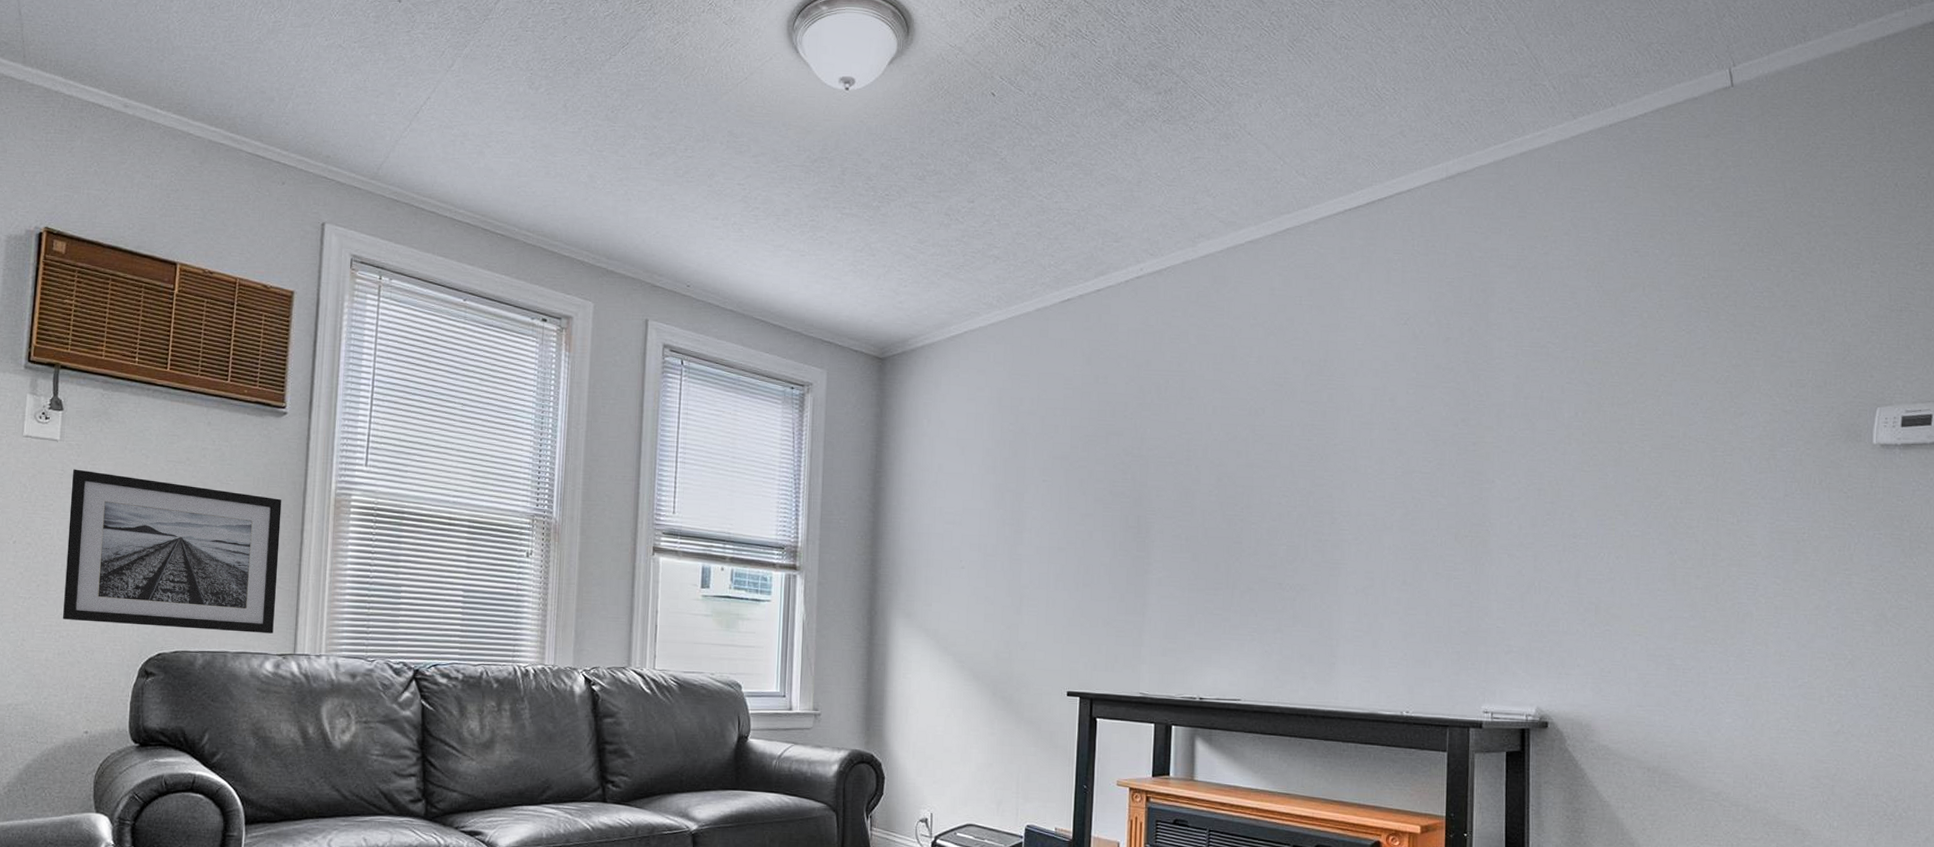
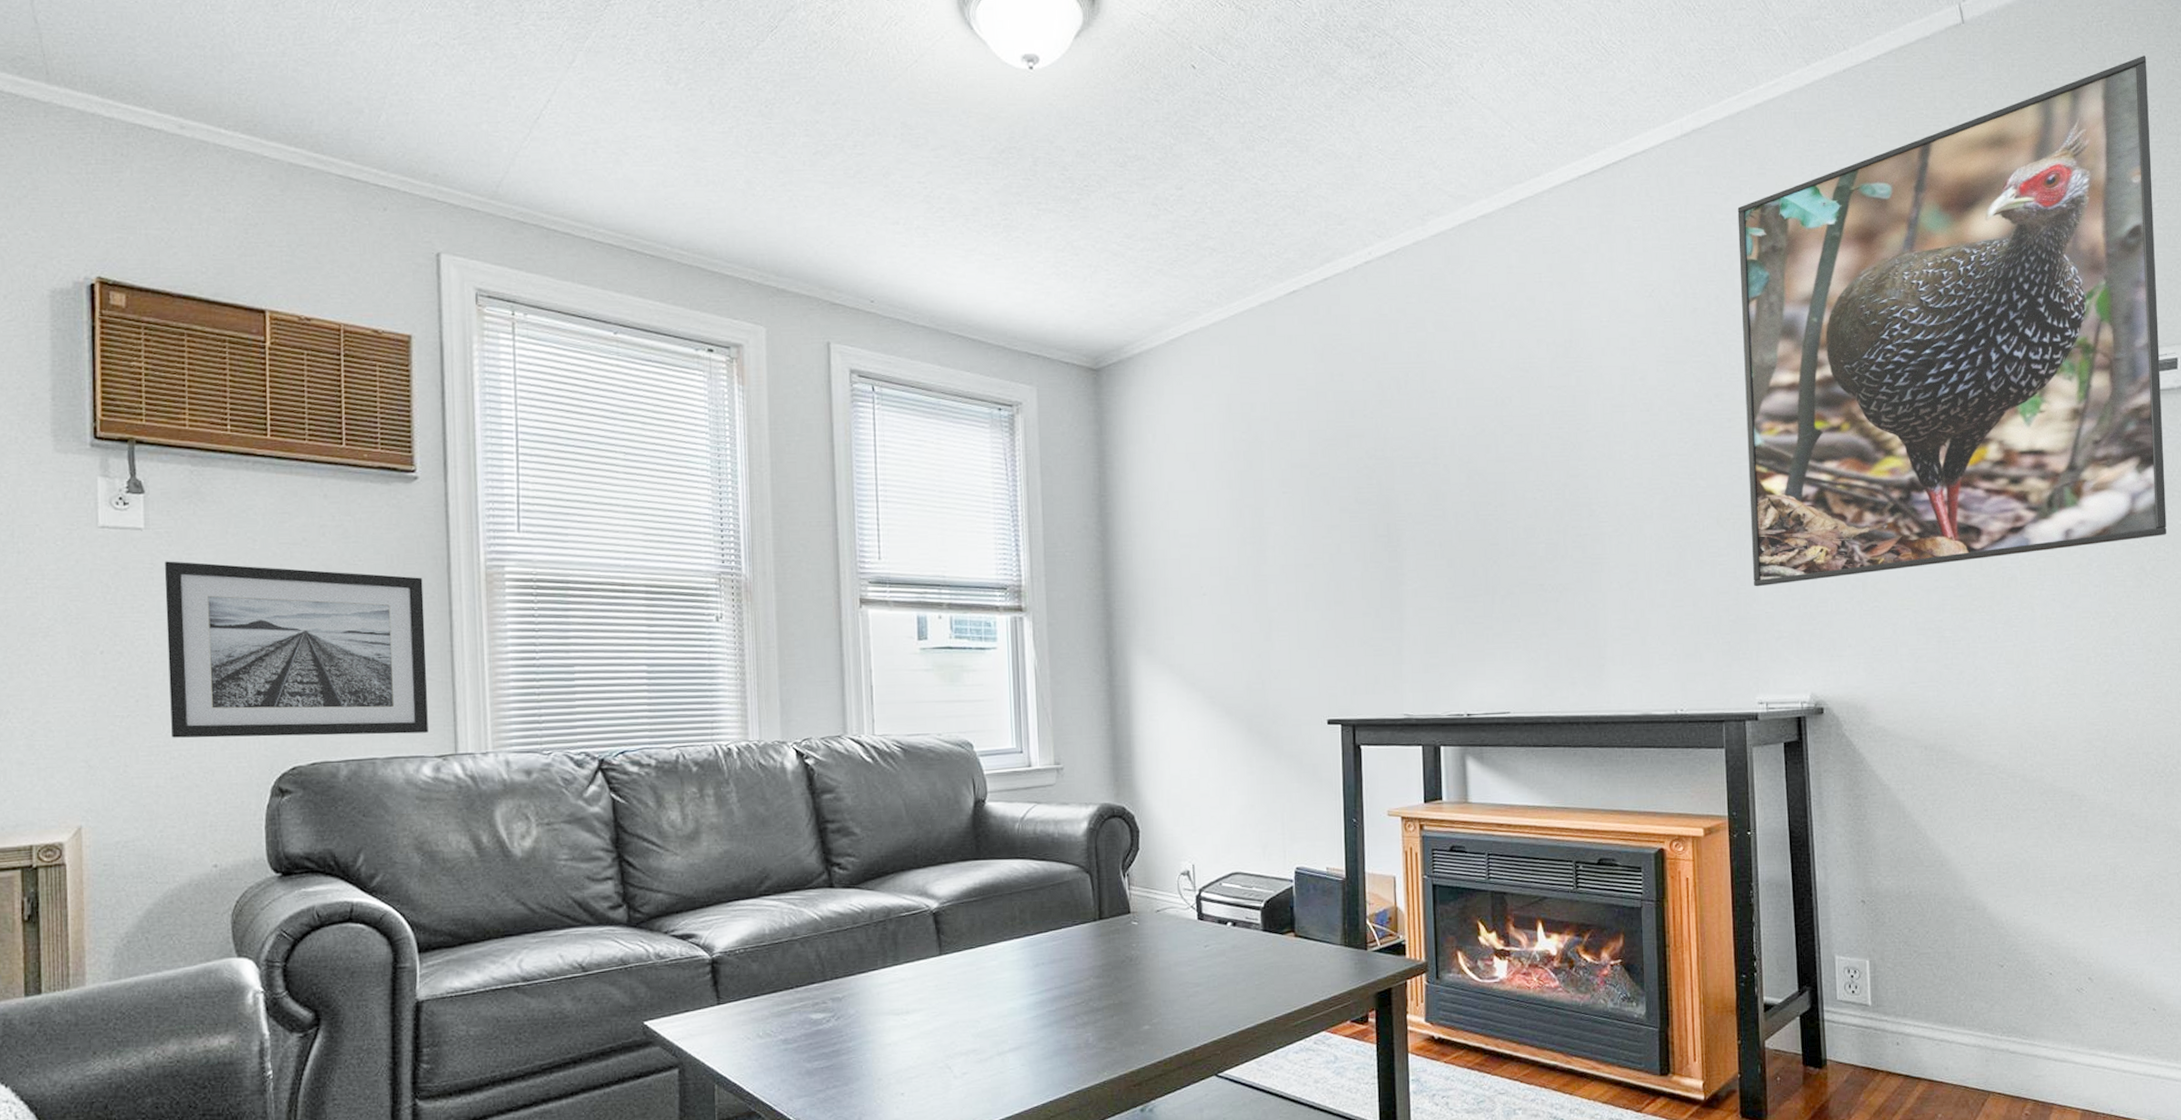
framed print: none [1486,125,1917,602] -> present [1737,56,2167,587]

